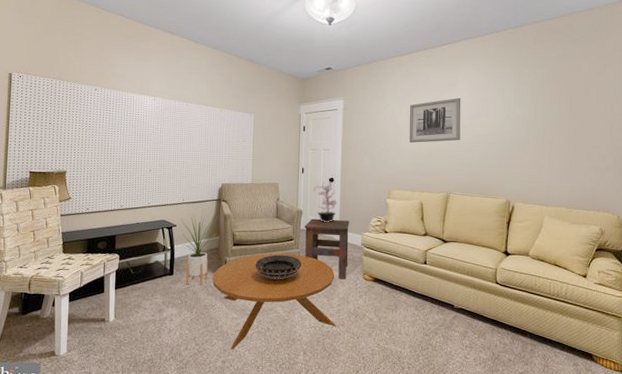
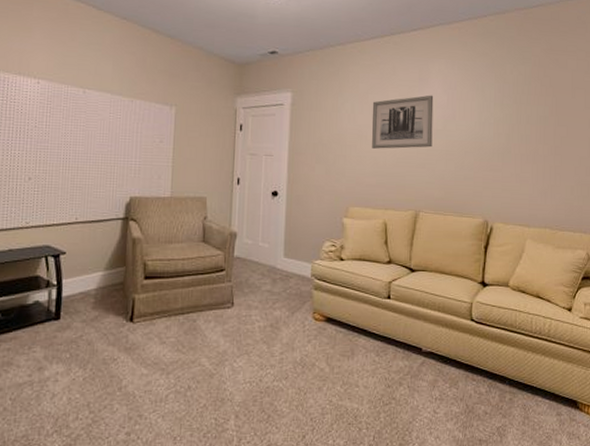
house plant: present [180,212,216,285] -> none [71,235,121,333]
coffee table: present [212,253,337,349] -> none [115,288,279,416]
decorative bowl: present [255,254,302,280] -> none [173,290,235,323]
side table: present [304,218,350,280] -> none [238,243,298,320]
potted plant: present [312,182,337,222] -> none [250,196,281,247]

